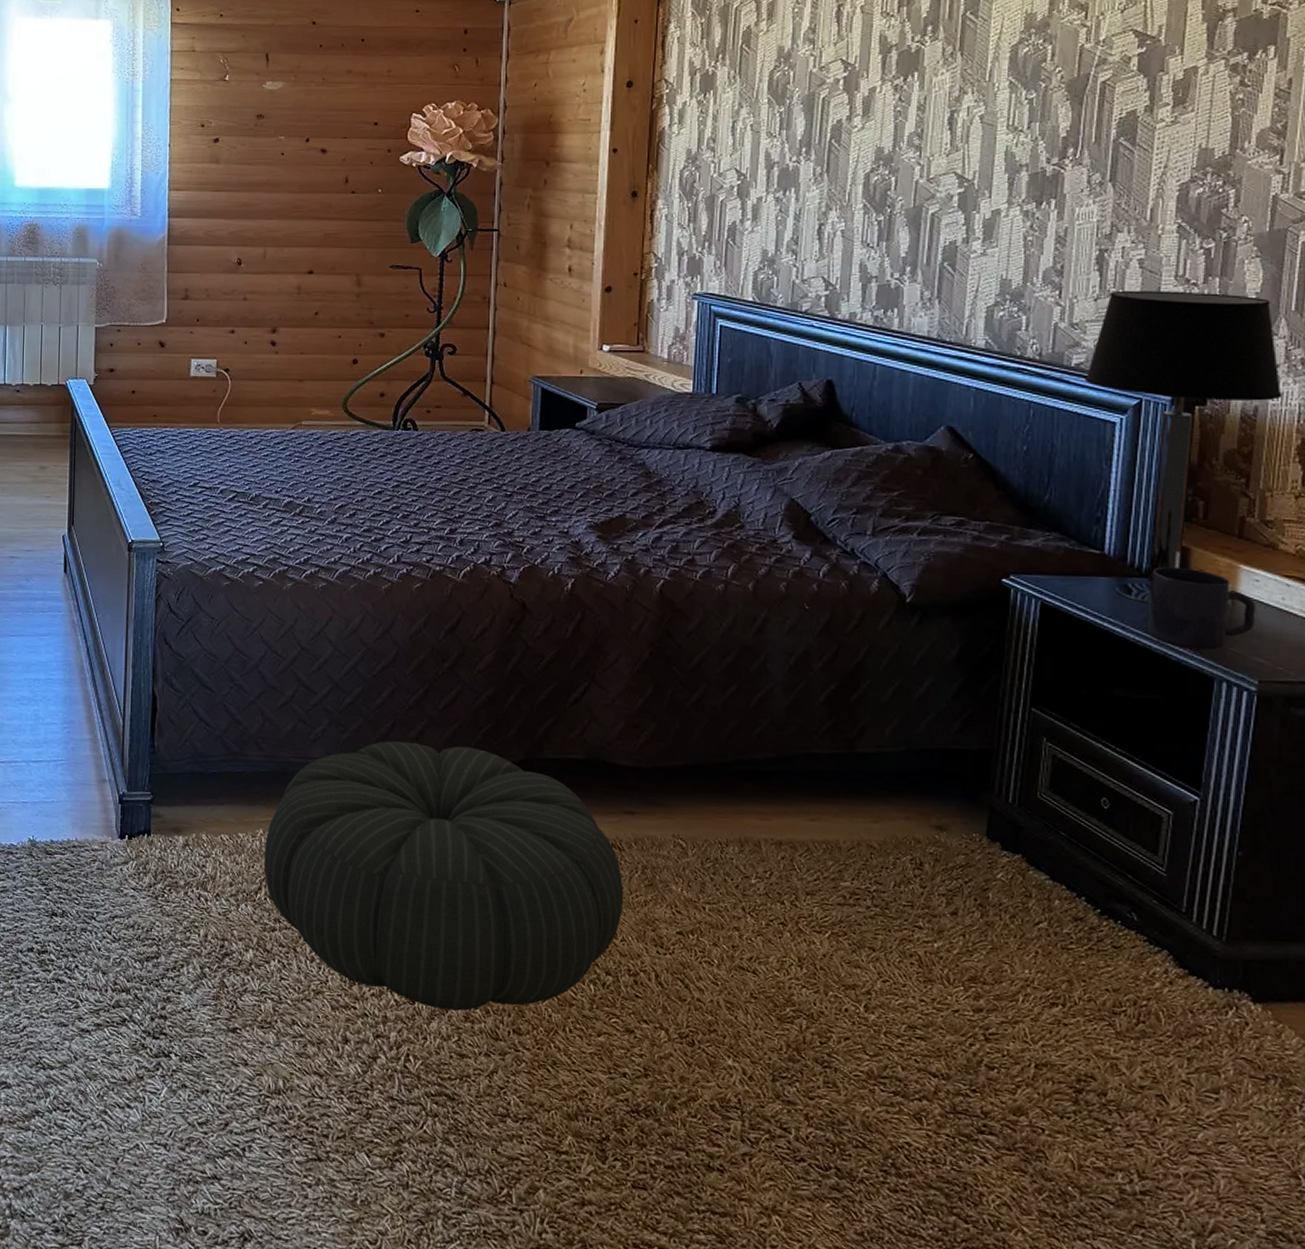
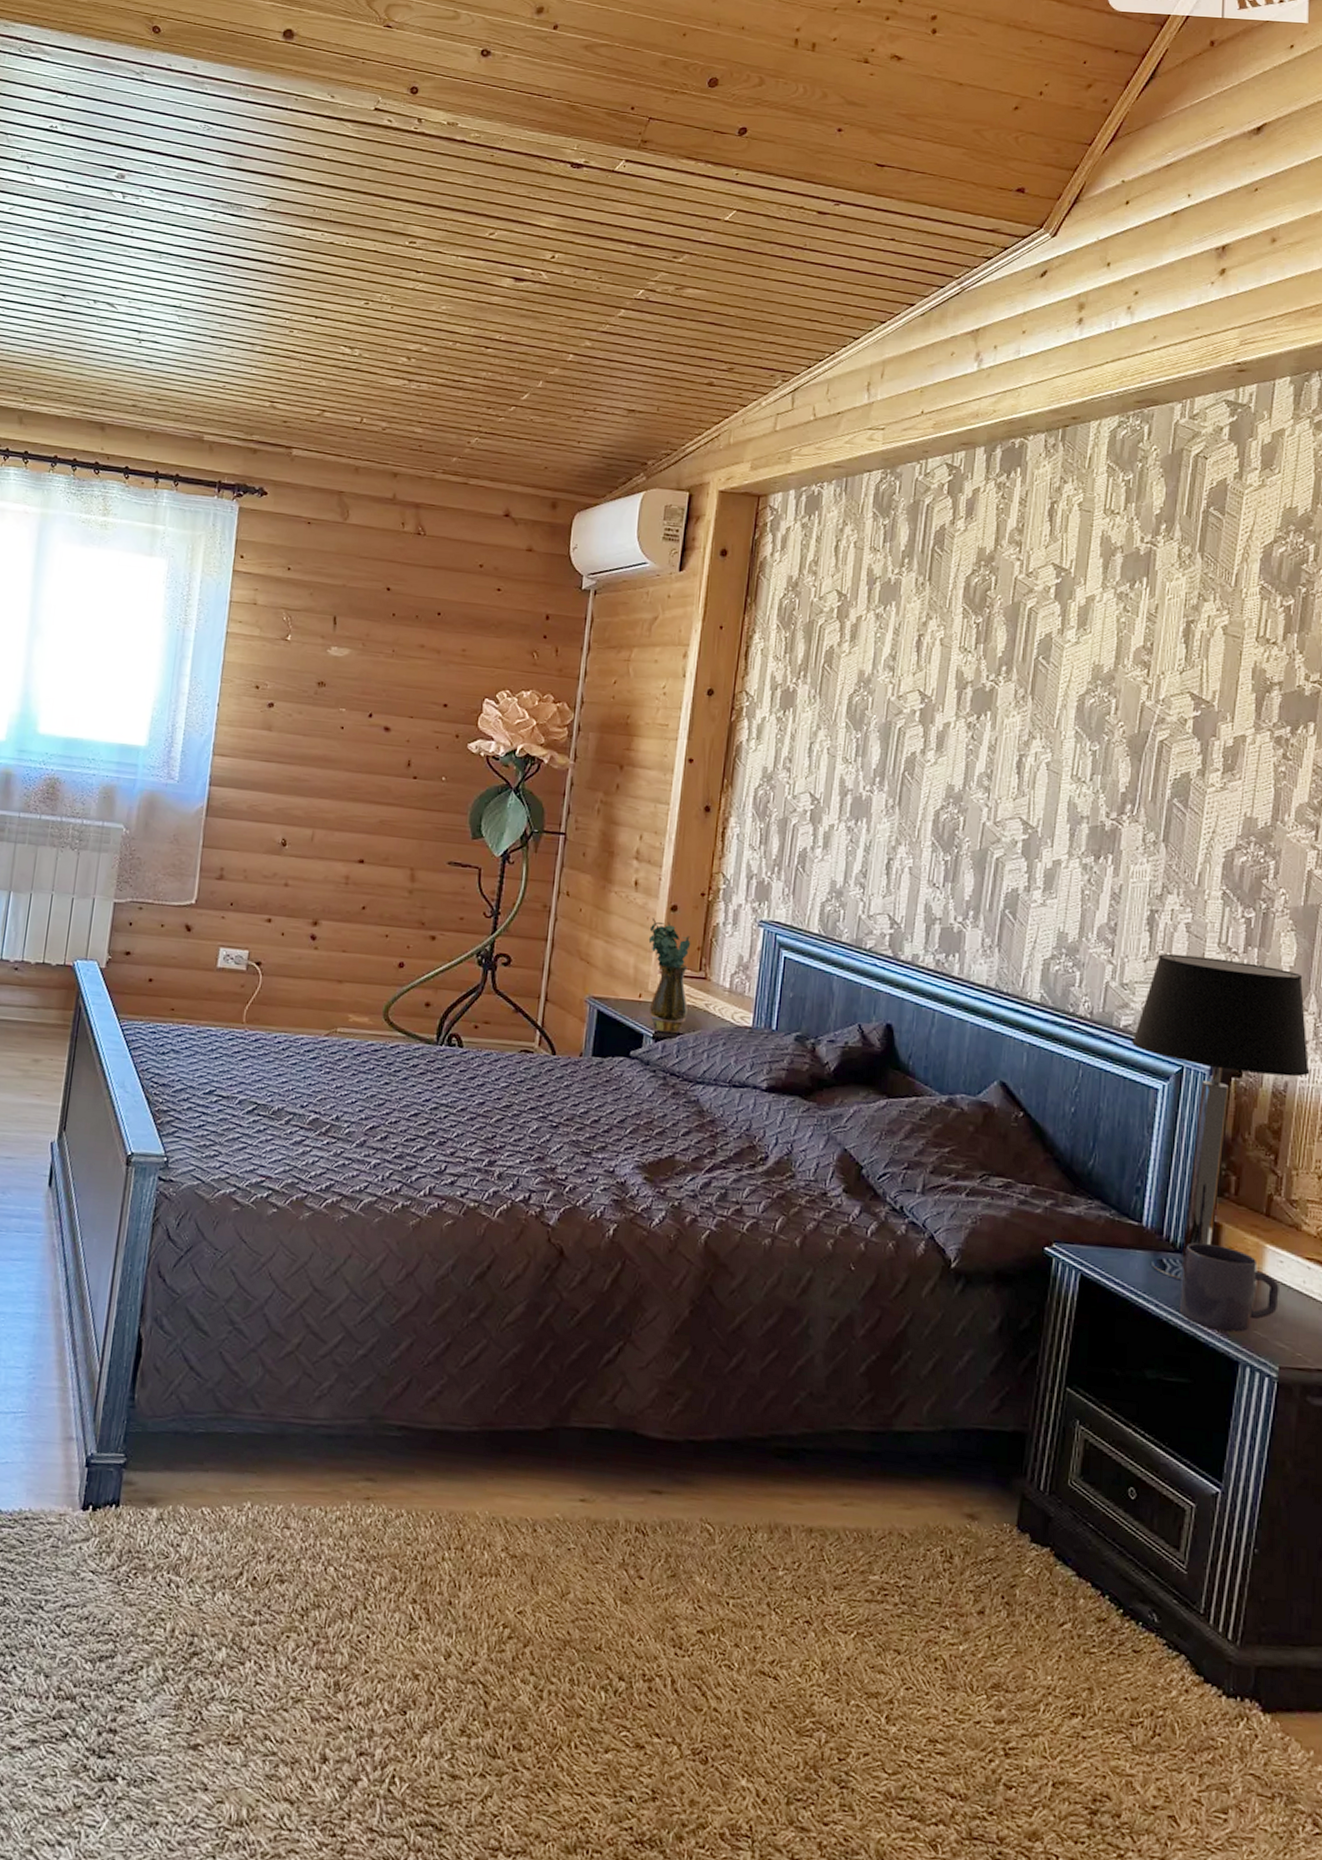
pouf: present [264,741,624,1011] -> none [248,1401,645,1723]
vase: none [585,300,628,405] -> present [648,917,691,1034]

